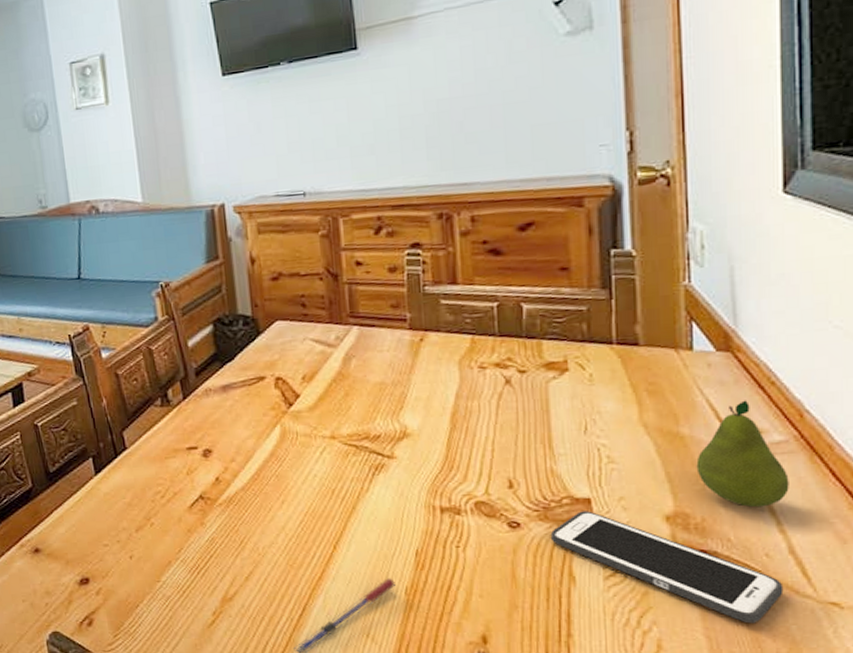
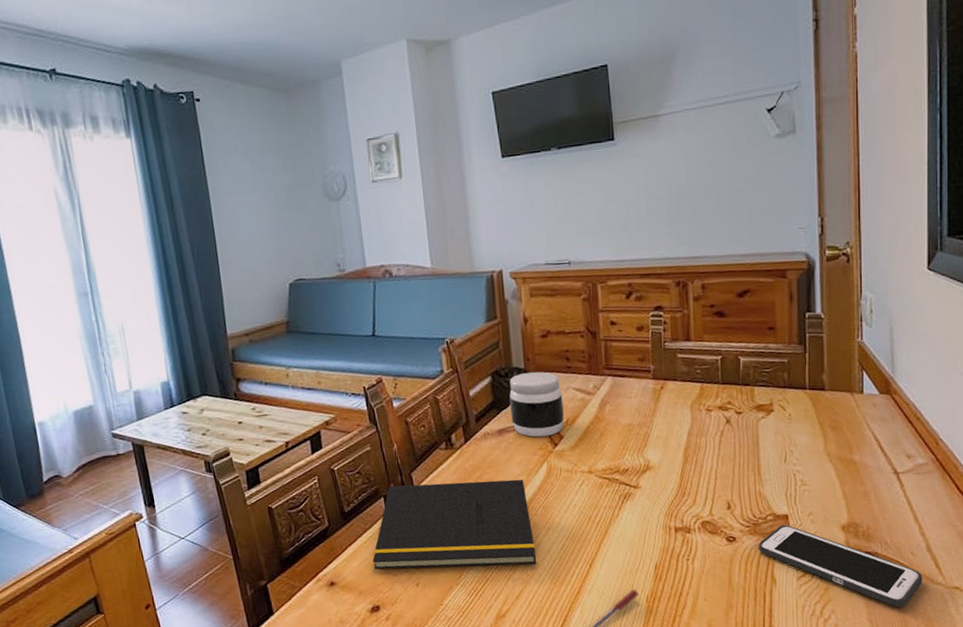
notepad: none [80,443,270,542] -> present [372,479,537,570]
jar: none [234,319,301,395] -> present [509,371,564,437]
fruit: present [696,400,789,508] -> none [864,432,928,517]

